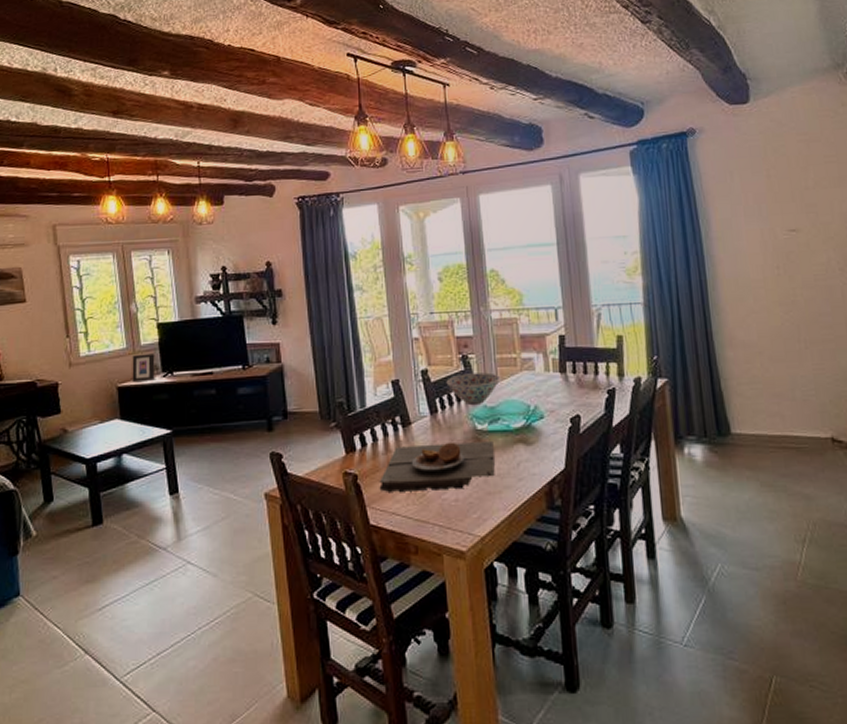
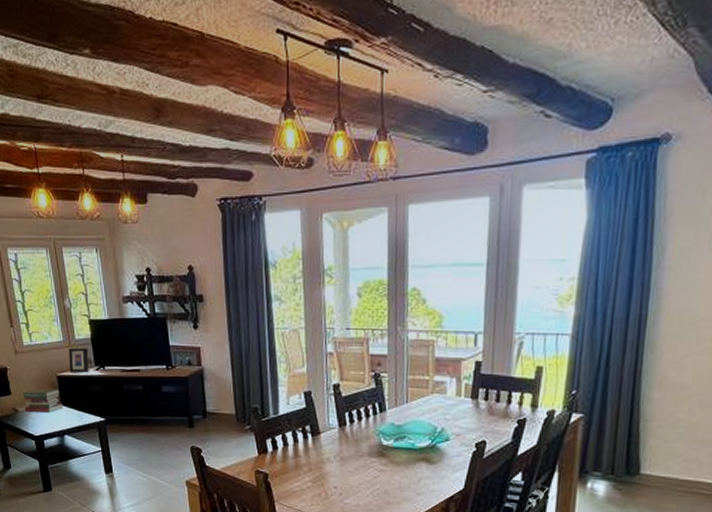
books: none [75,402,122,432] -> present [23,388,63,413]
plate: present [379,441,495,492] -> none [287,452,397,497]
bowl: present [446,372,501,406] -> none [357,391,411,423]

